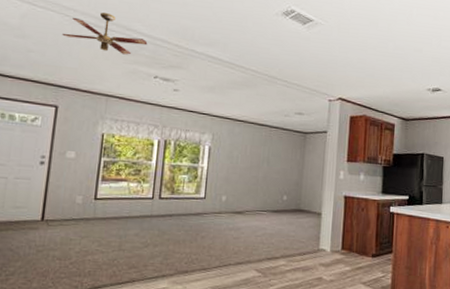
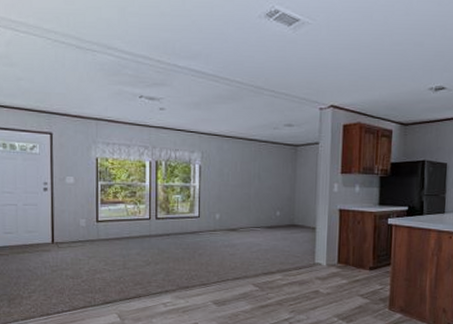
ceiling fan: present [62,12,148,55] -> none [47,32,130,76]

